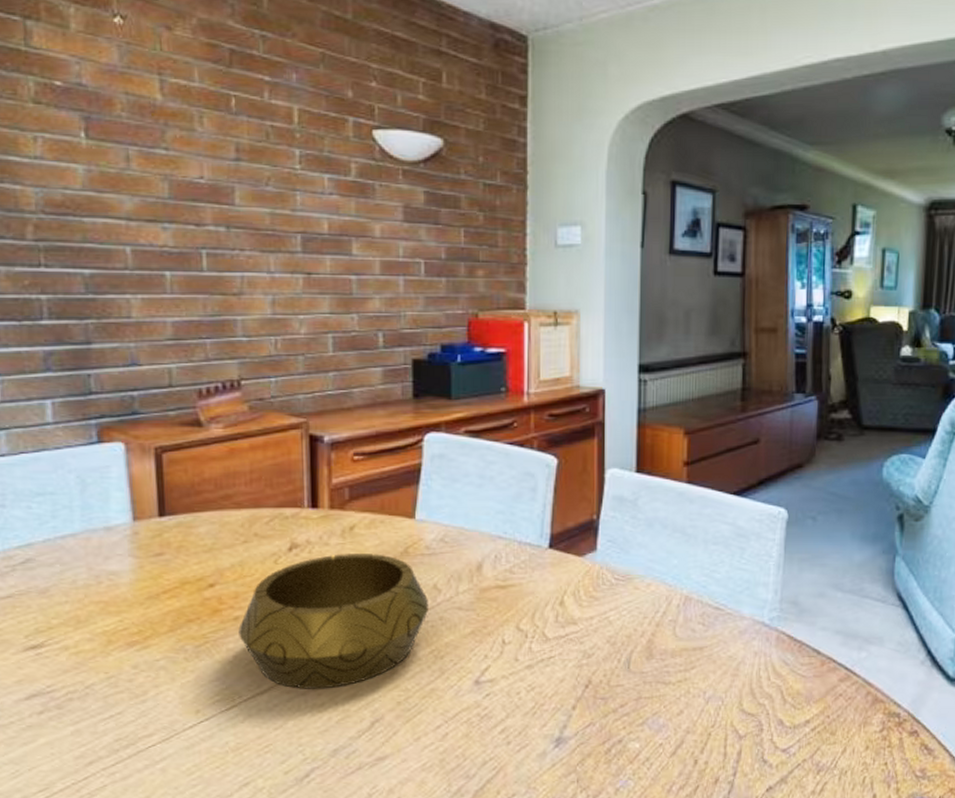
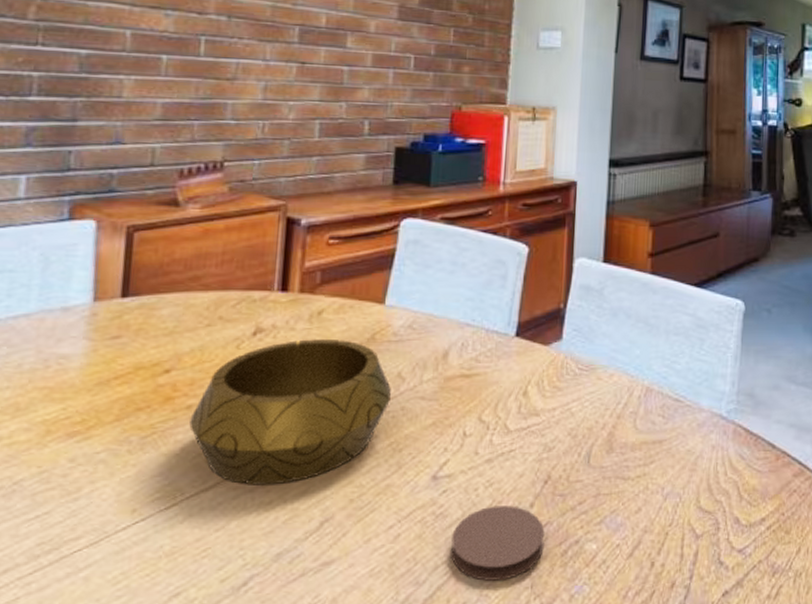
coaster: none [498,708,588,775] -> present [451,505,545,581]

